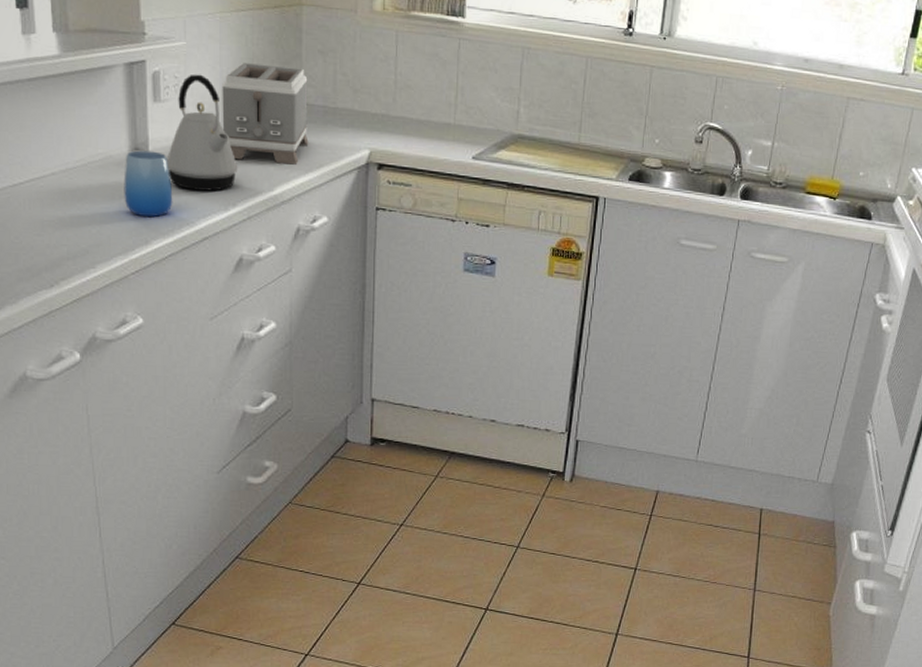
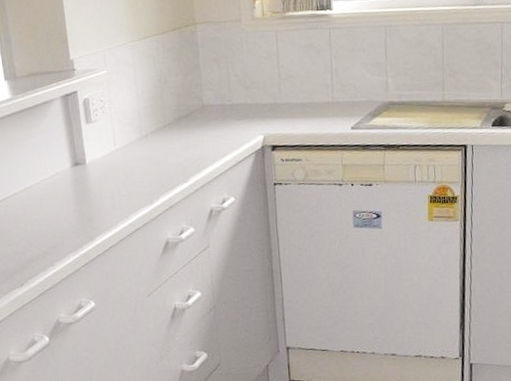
cup: present [124,150,173,217] -> none [68,164,109,218]
kettle: present [166,74,238,191] -> none [100,95,158,191]
toaster: present [222,63,309,165] -> none [138,76,213,161]

